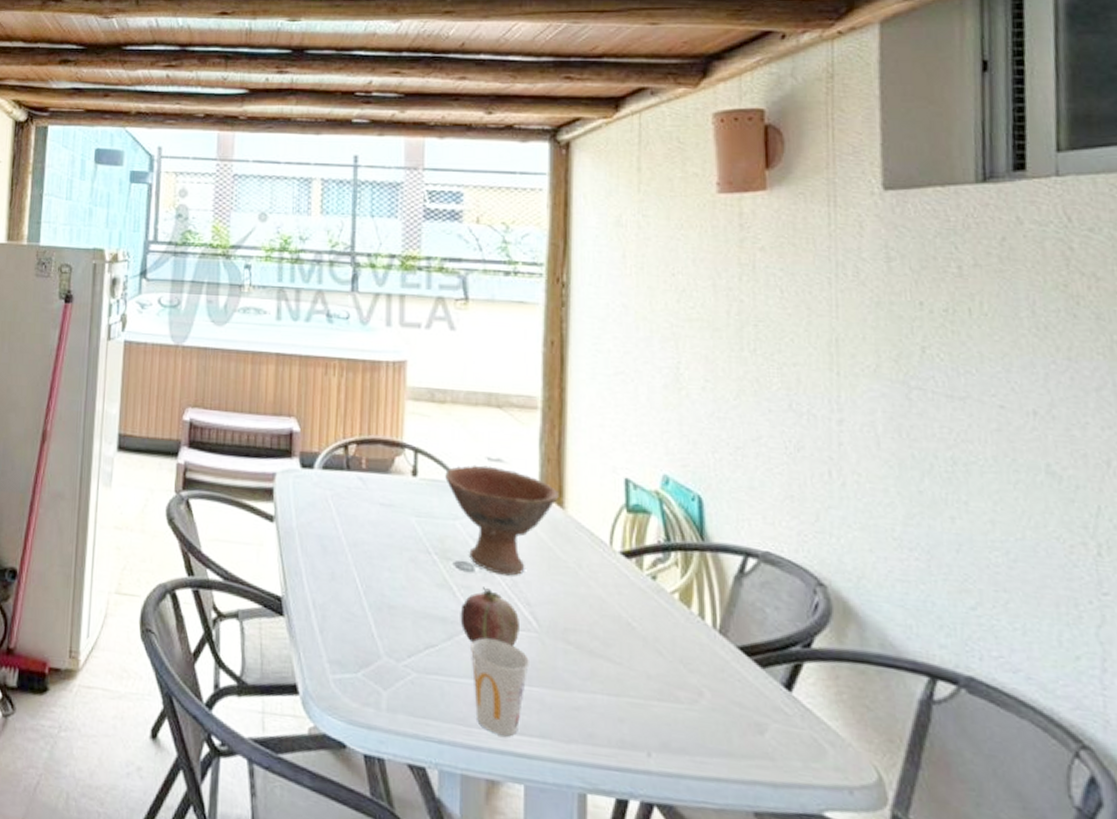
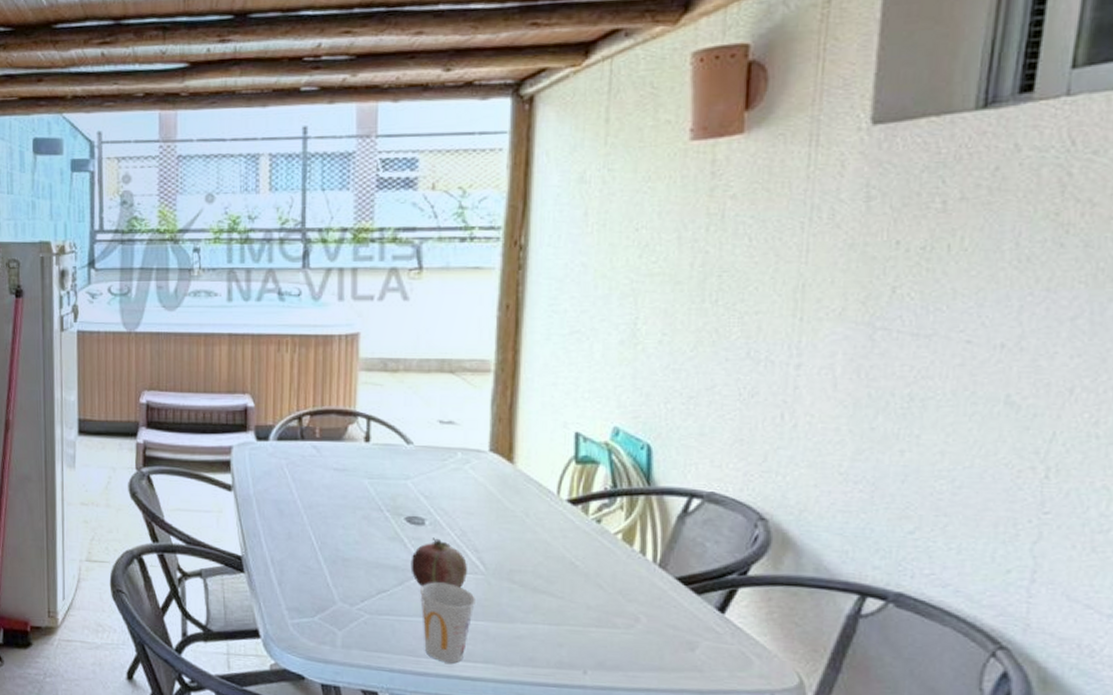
bowl: present [445,464,559,576] -> none [397,428,509,527]

